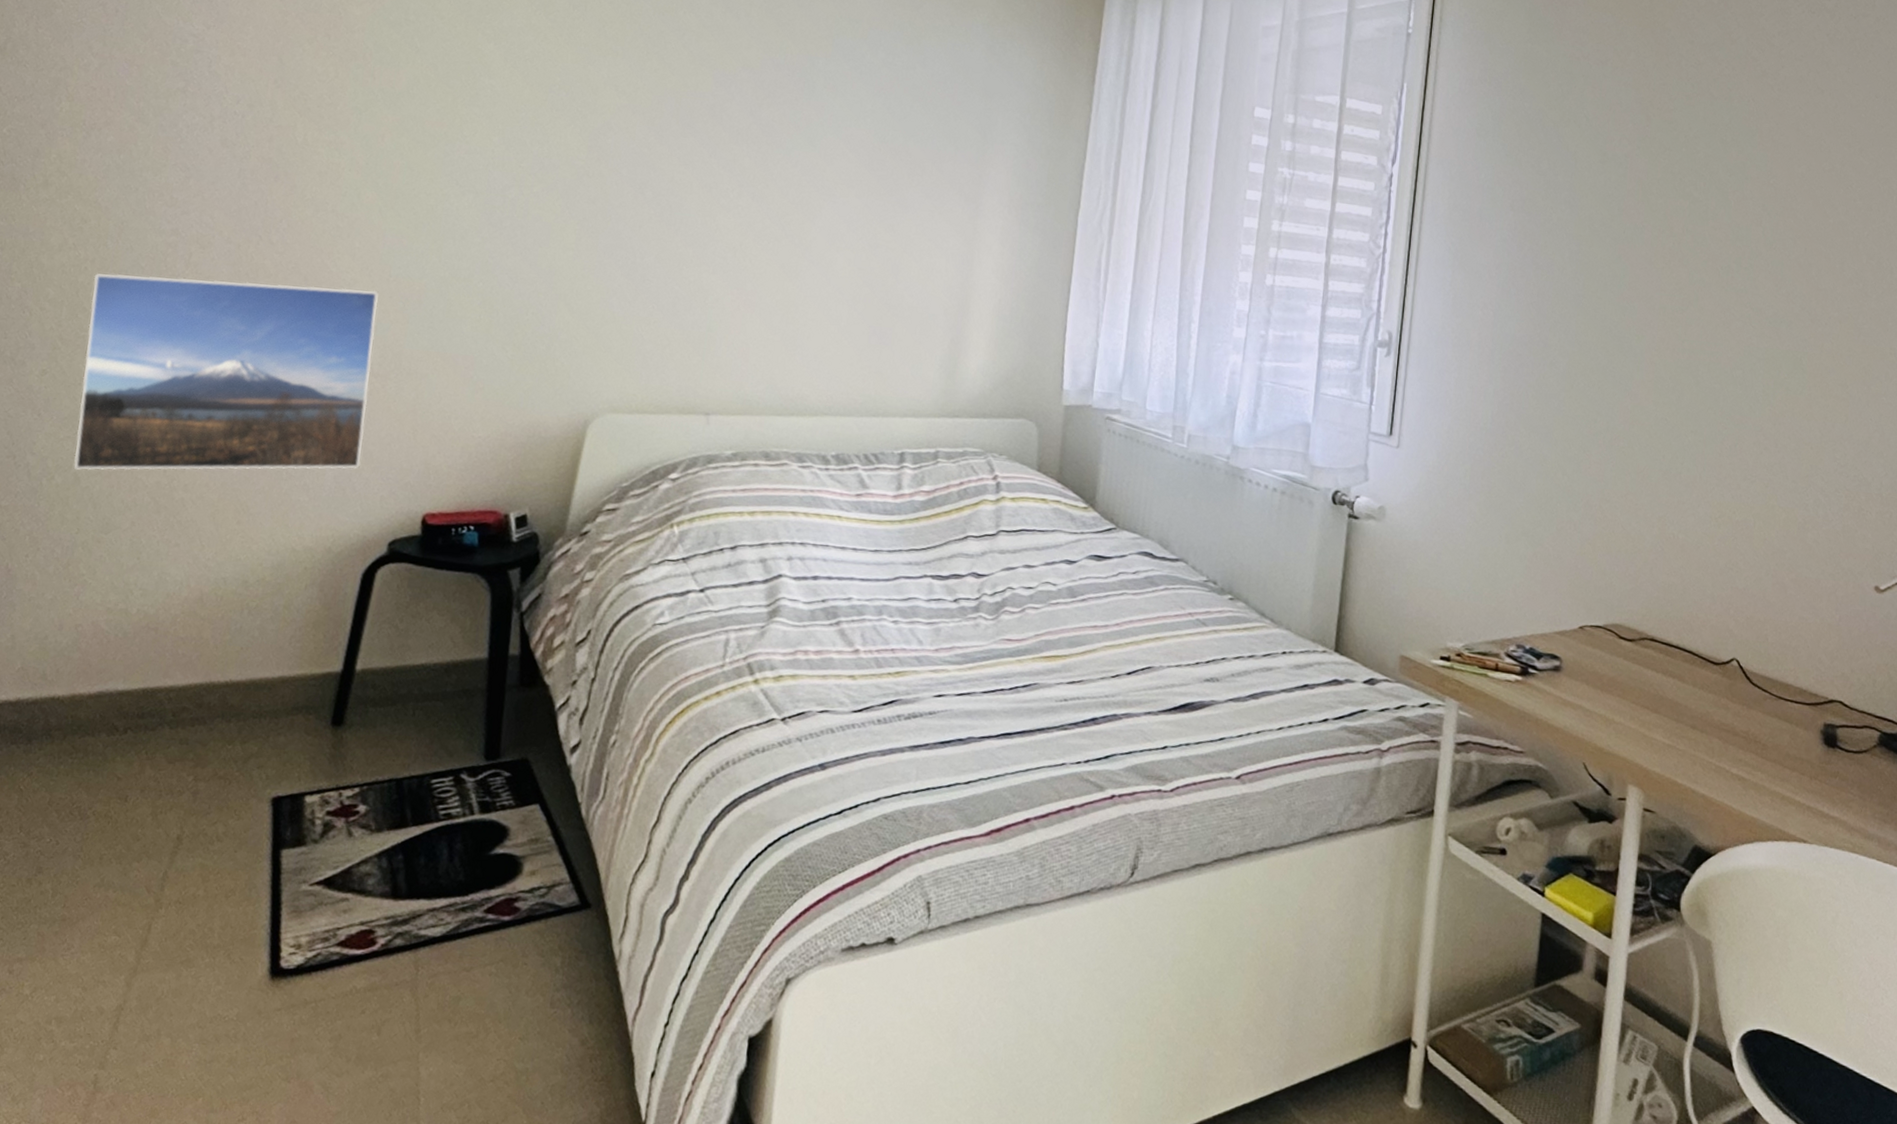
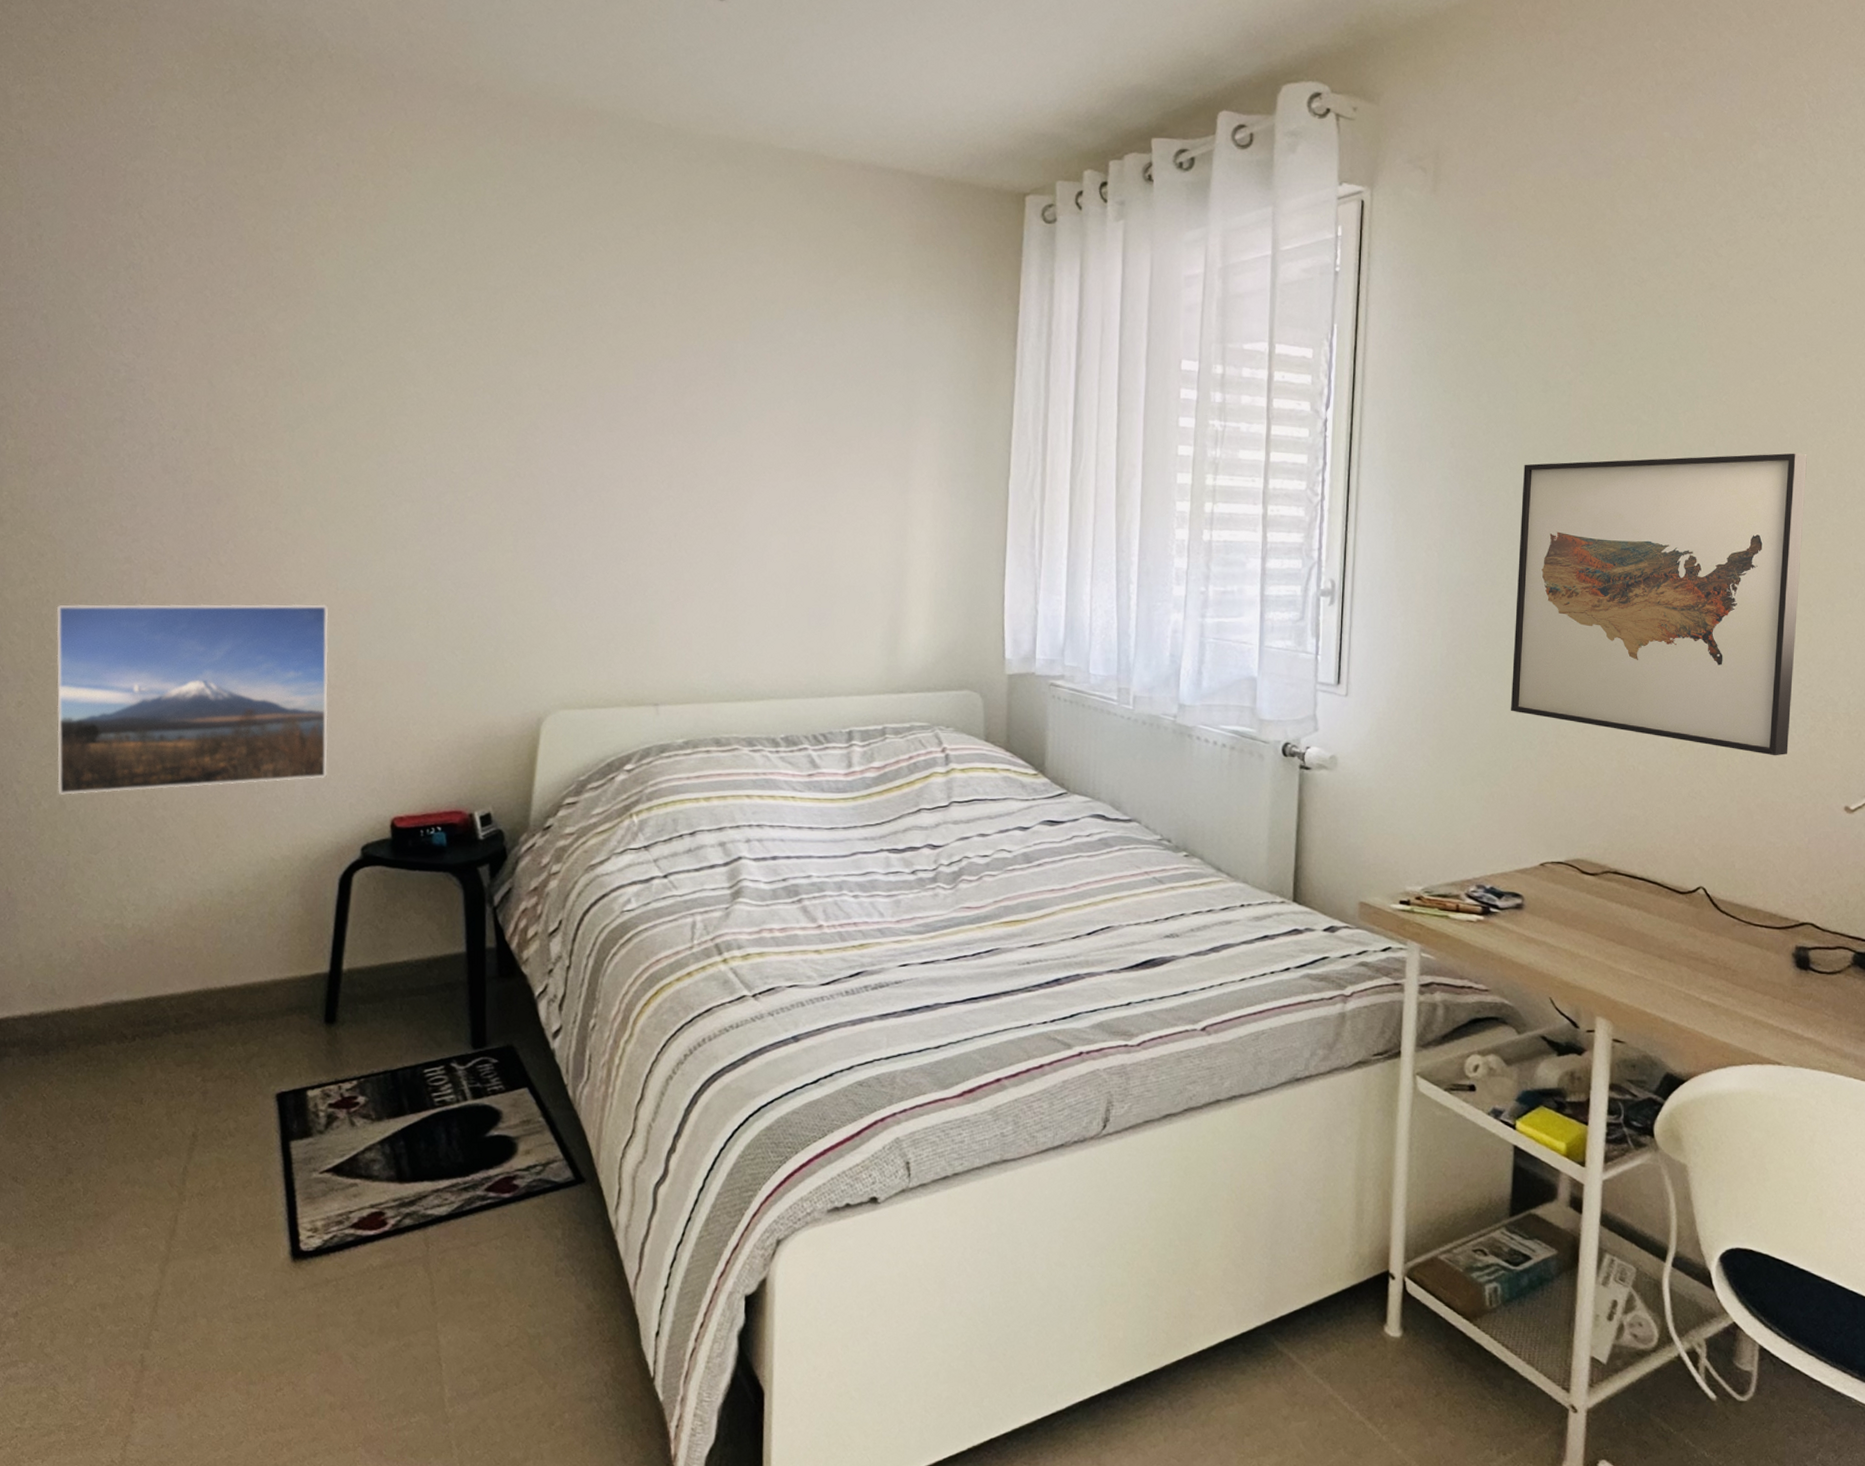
wall art: none [1557,231,1848,533] -> present [1511,453,1807,756]

